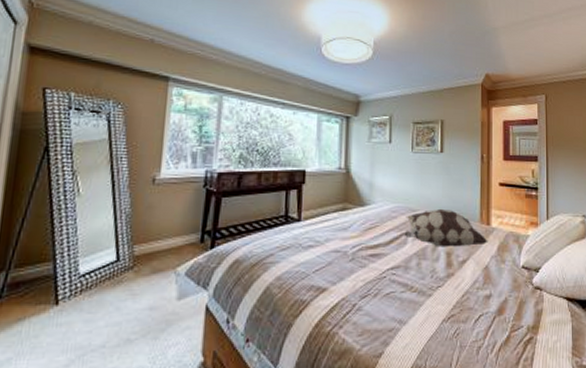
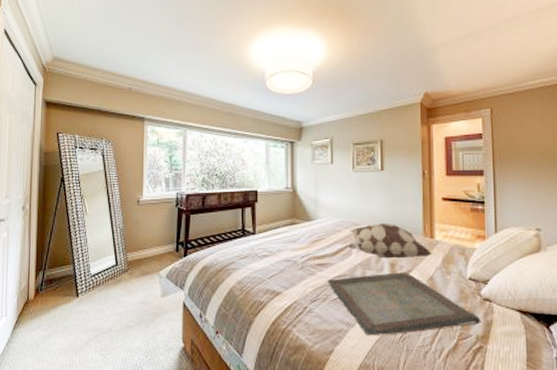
serving tray: none [380,262,532,332] -> present [327,272,481,335]

